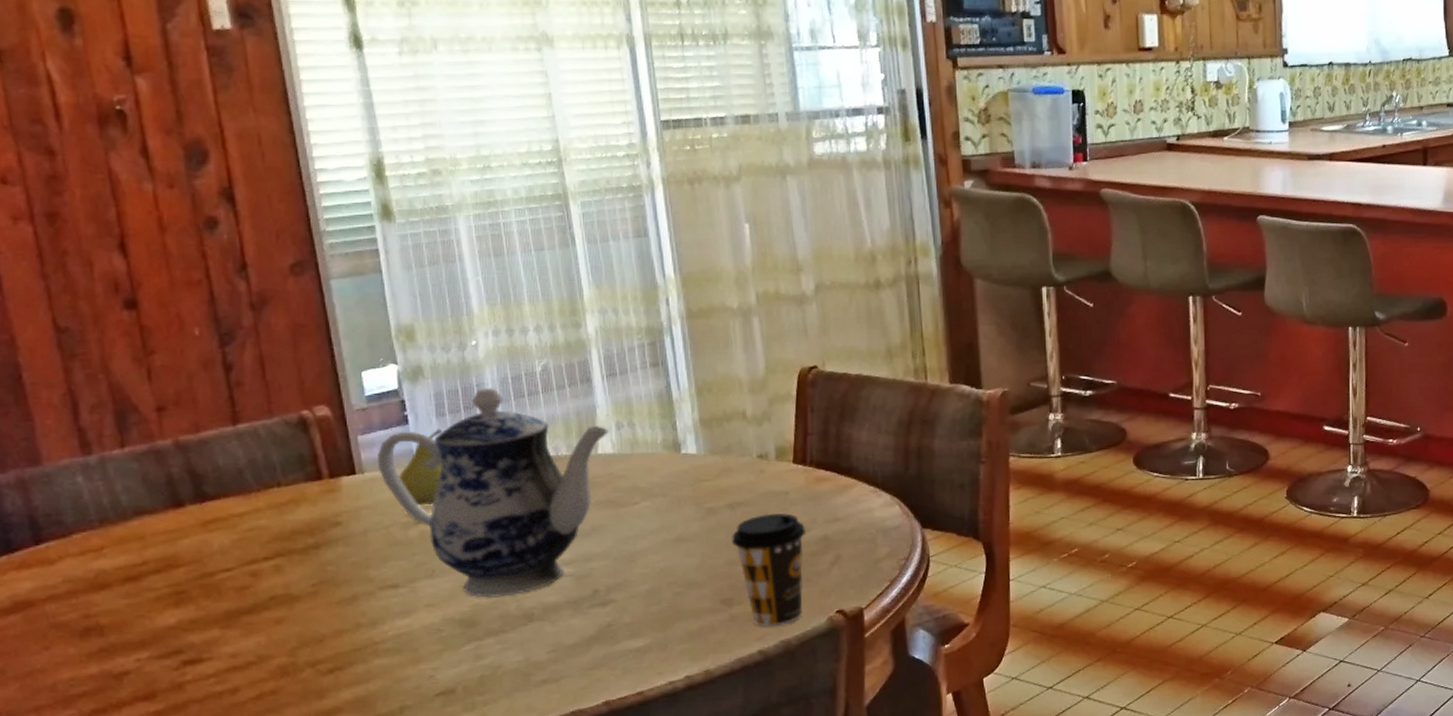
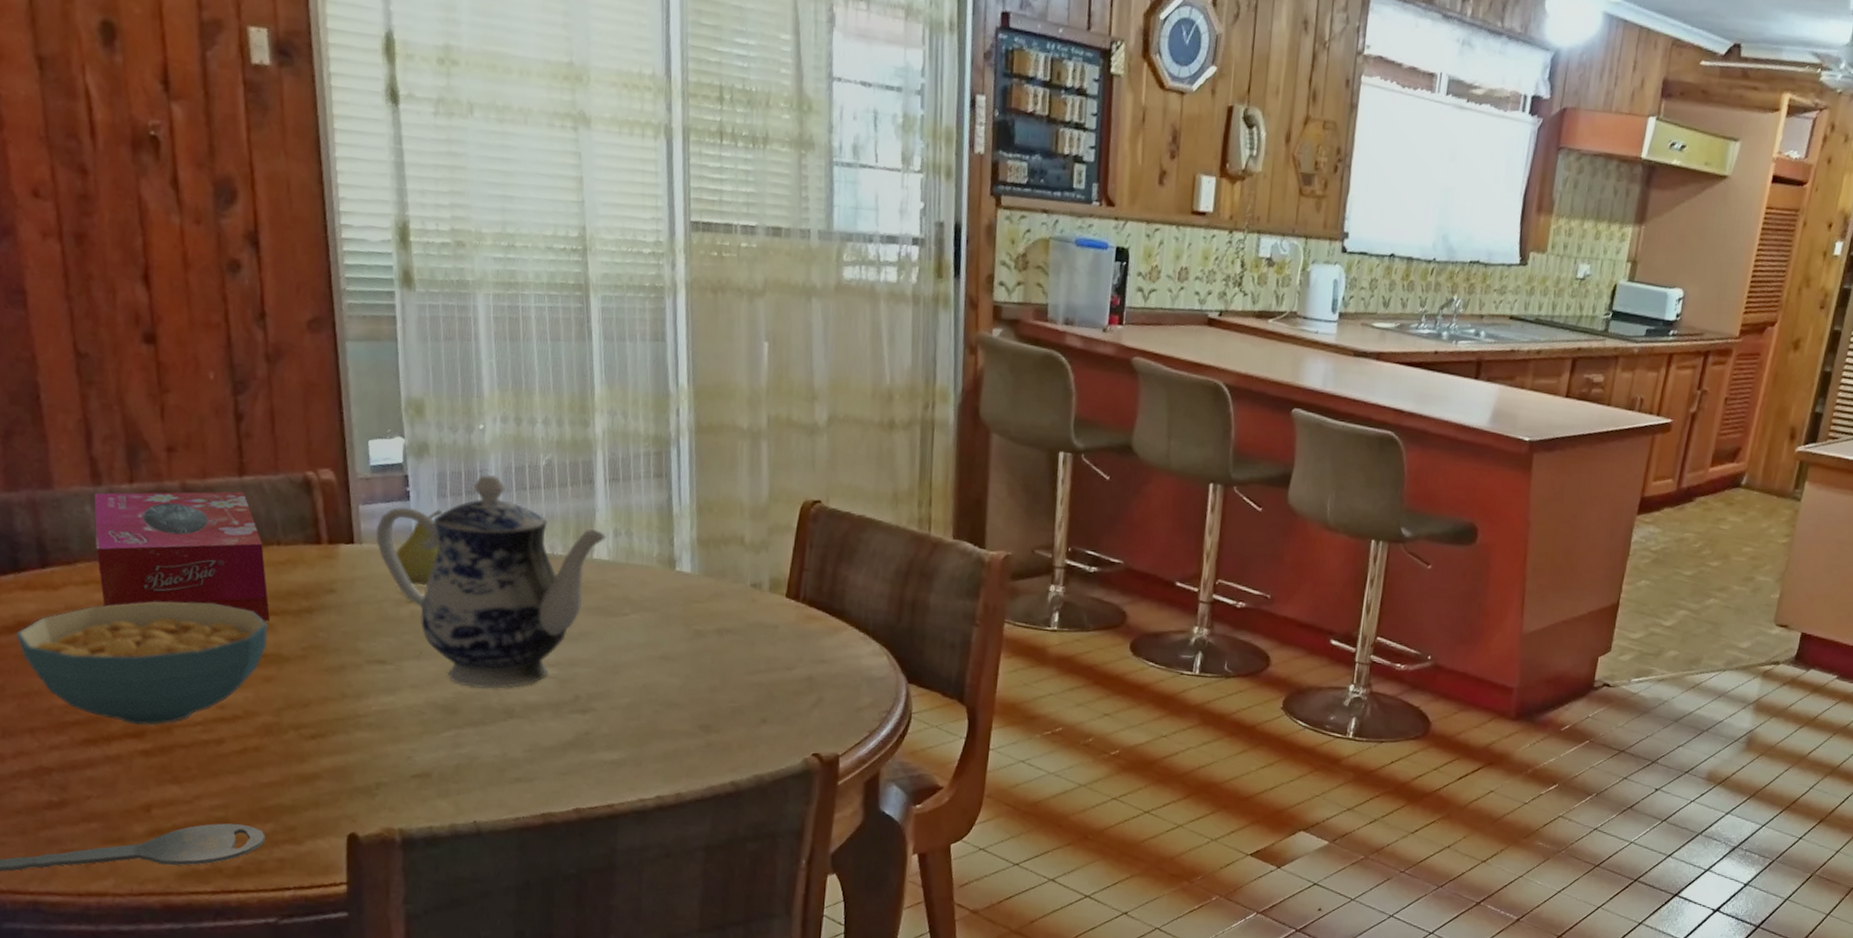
cereal bowl: none [13,554,276,687] -> present [16,601,268,726]
tissue box: none [84,440,276,574] -> present [94,491,270,622]
coffee cup: present [732,513,805,627] -> none [716,645,791,760]

